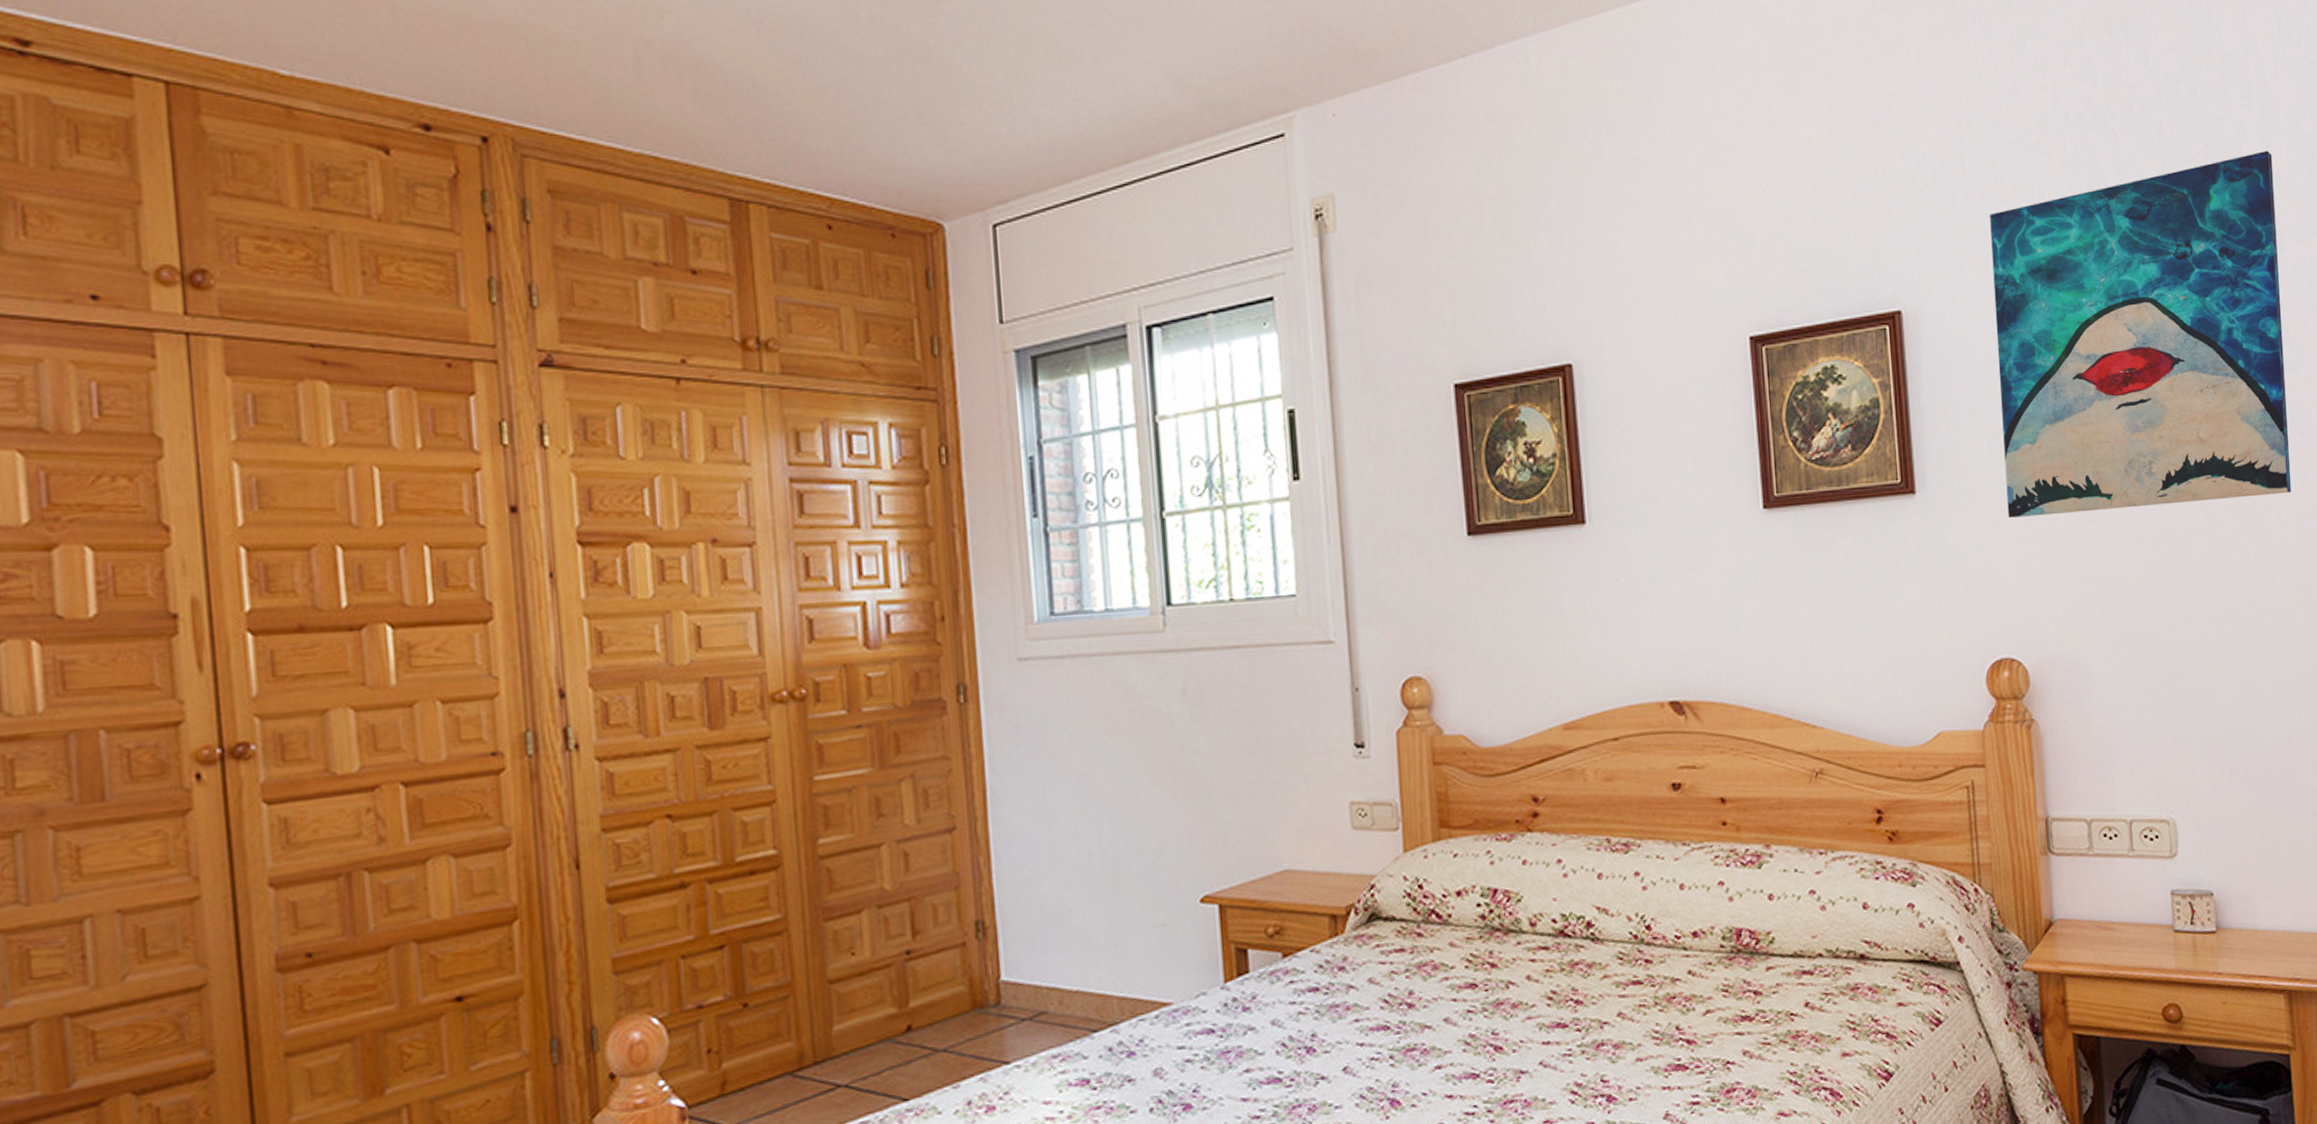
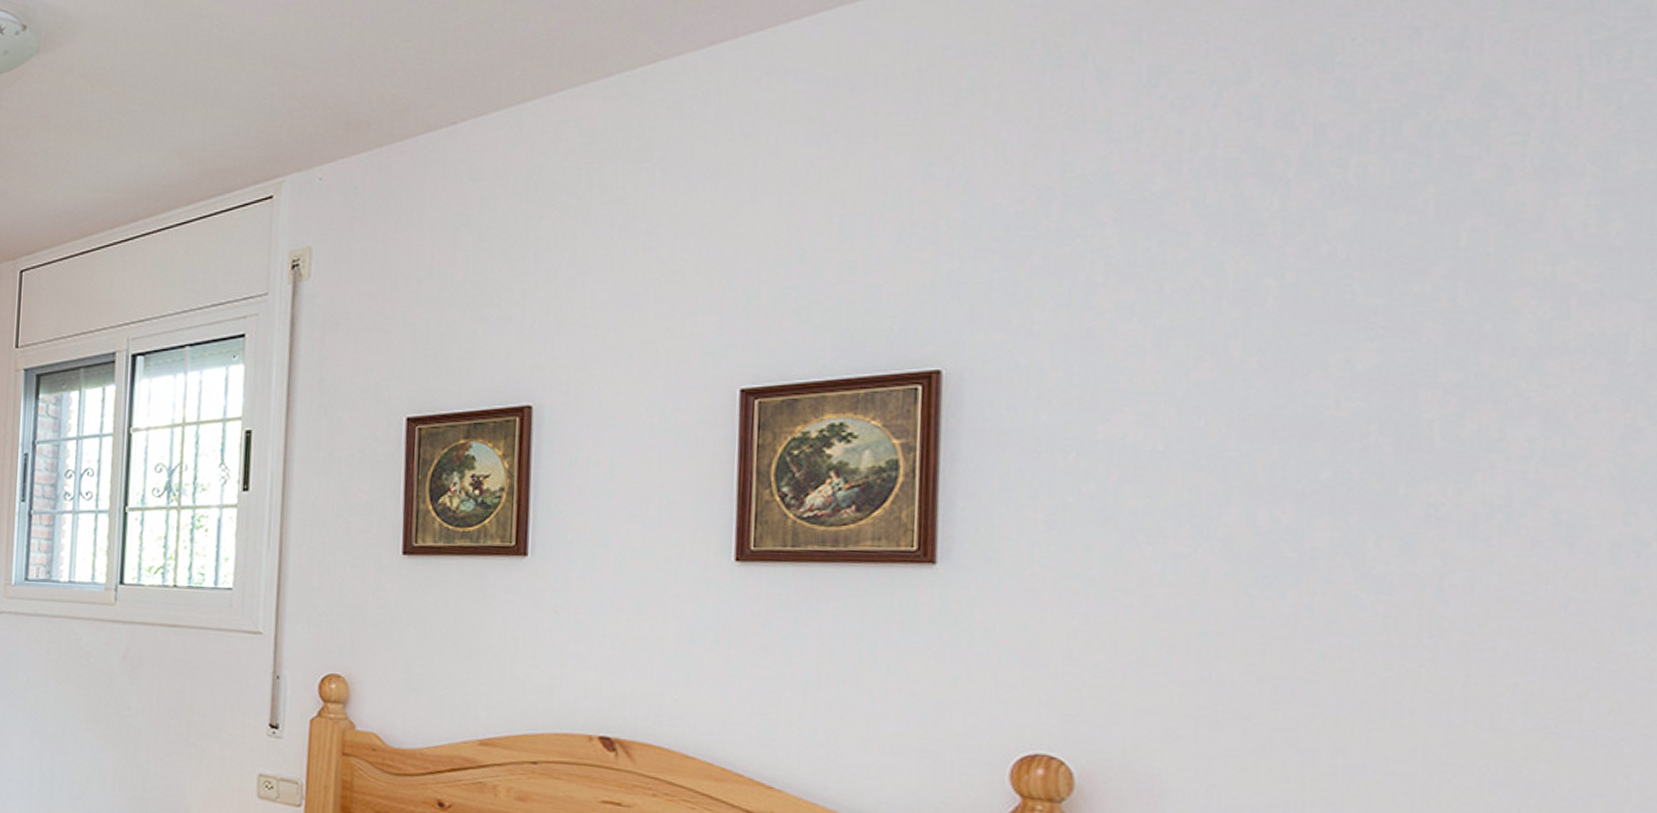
wall art: present [1990,150,2292,518] -> none [1065,196,1559,617]

